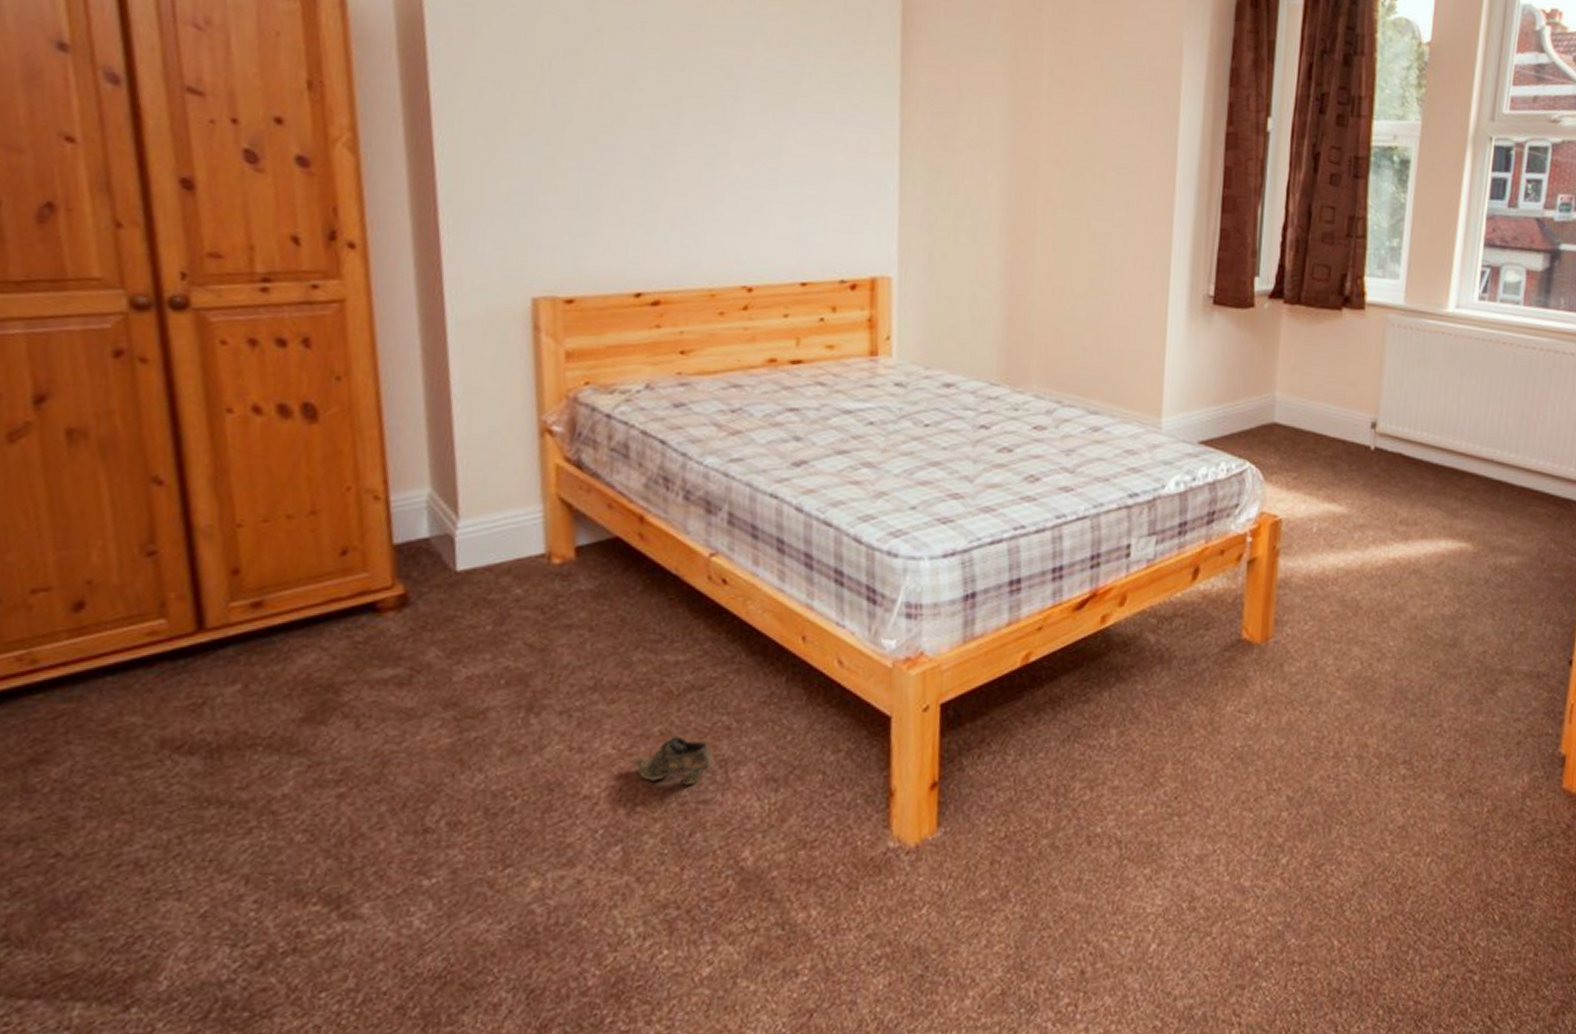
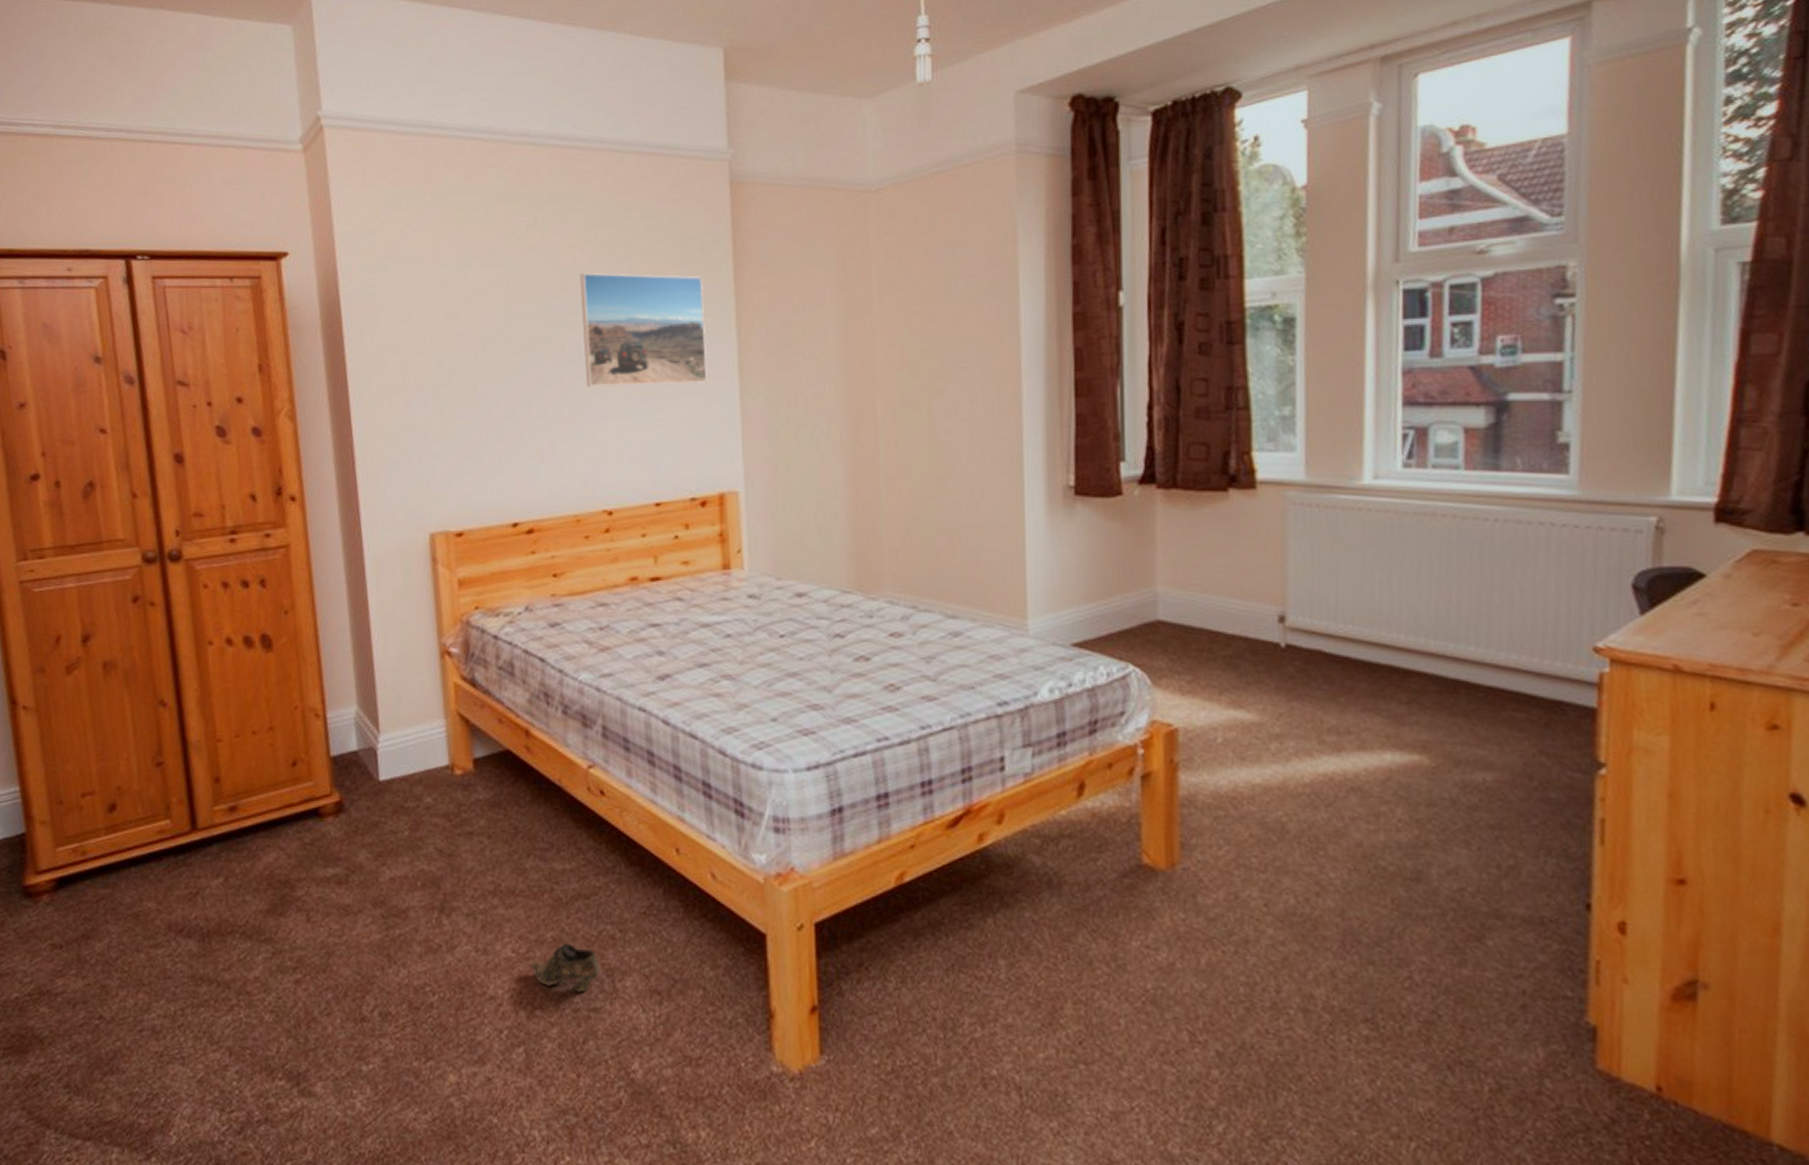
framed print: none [728,26,867,162] -> present [580,273,708,387]

